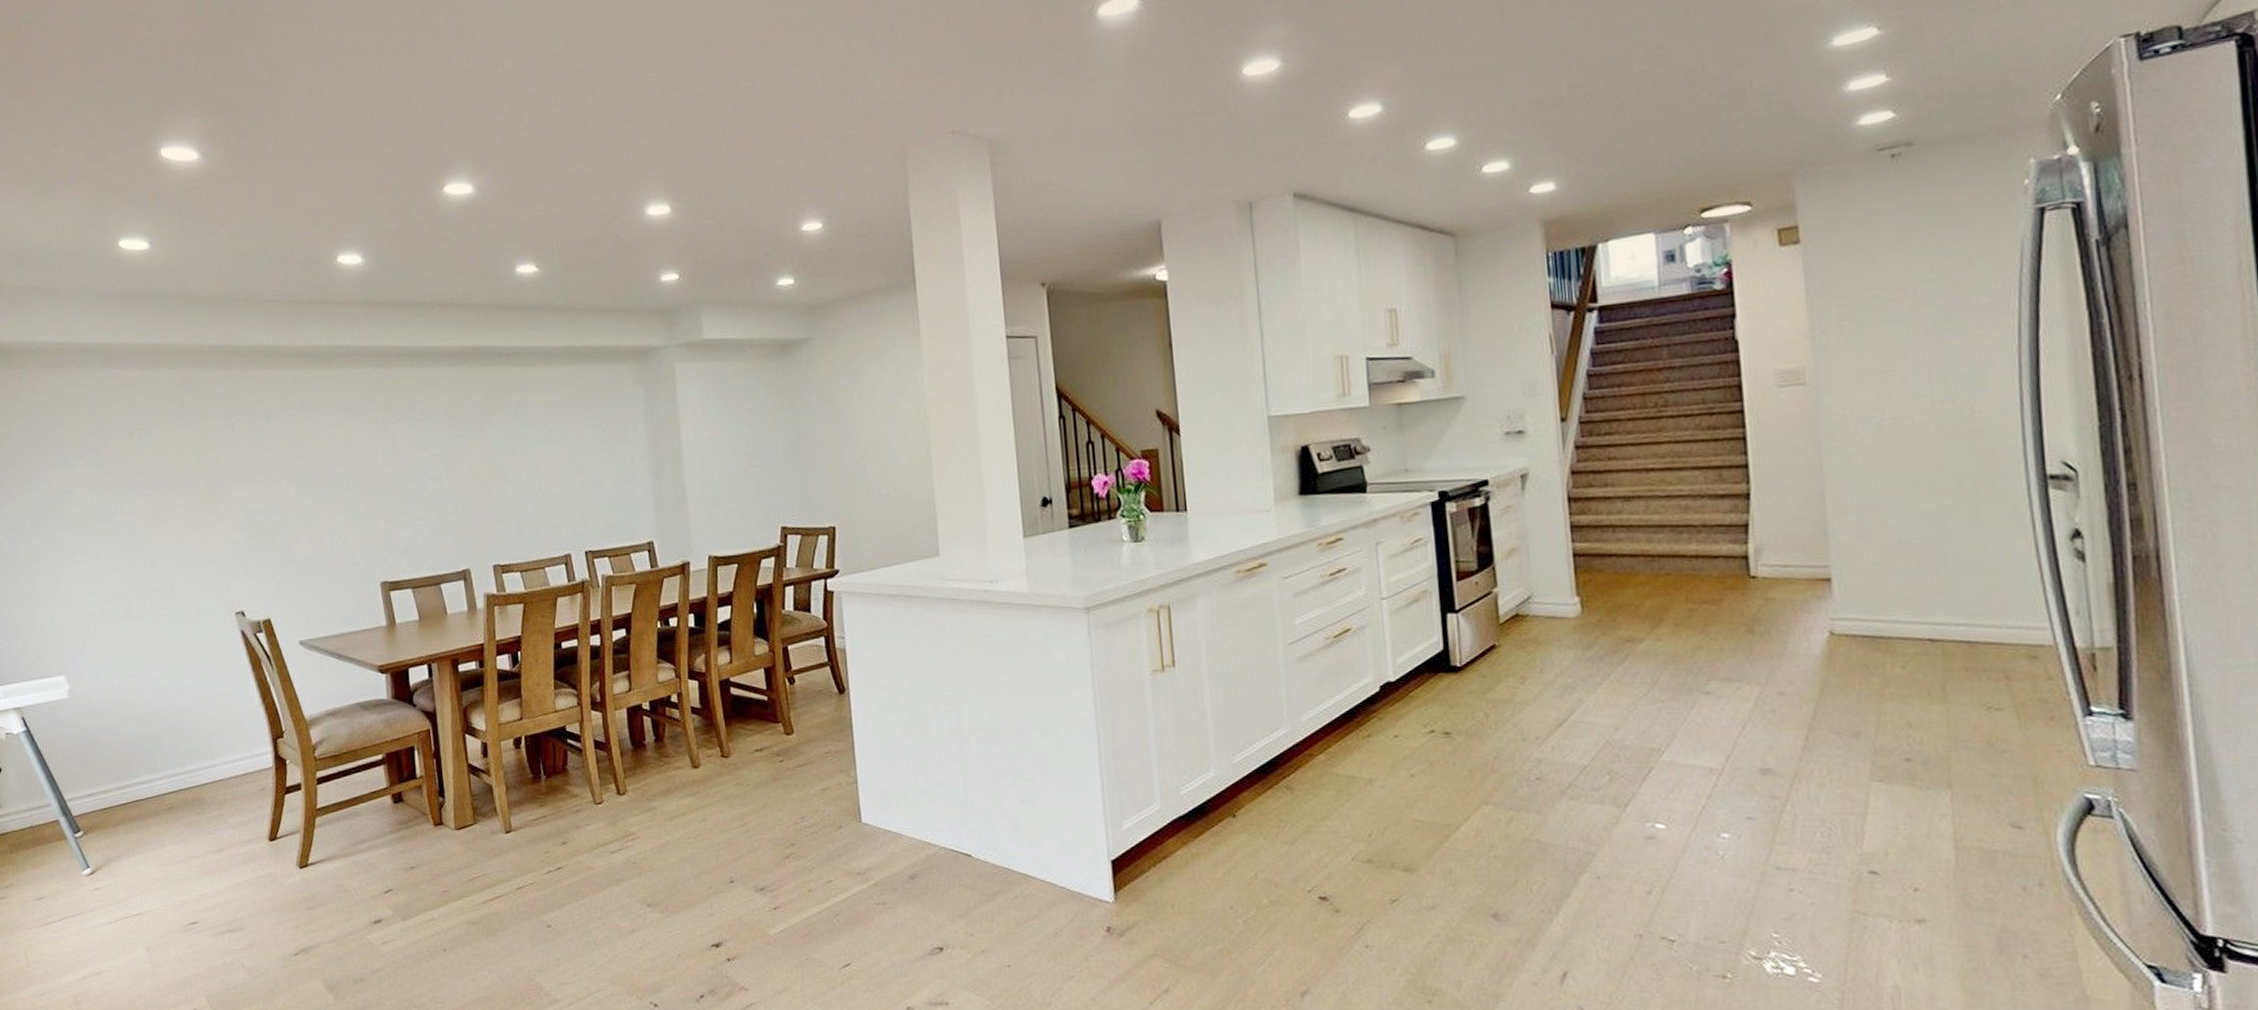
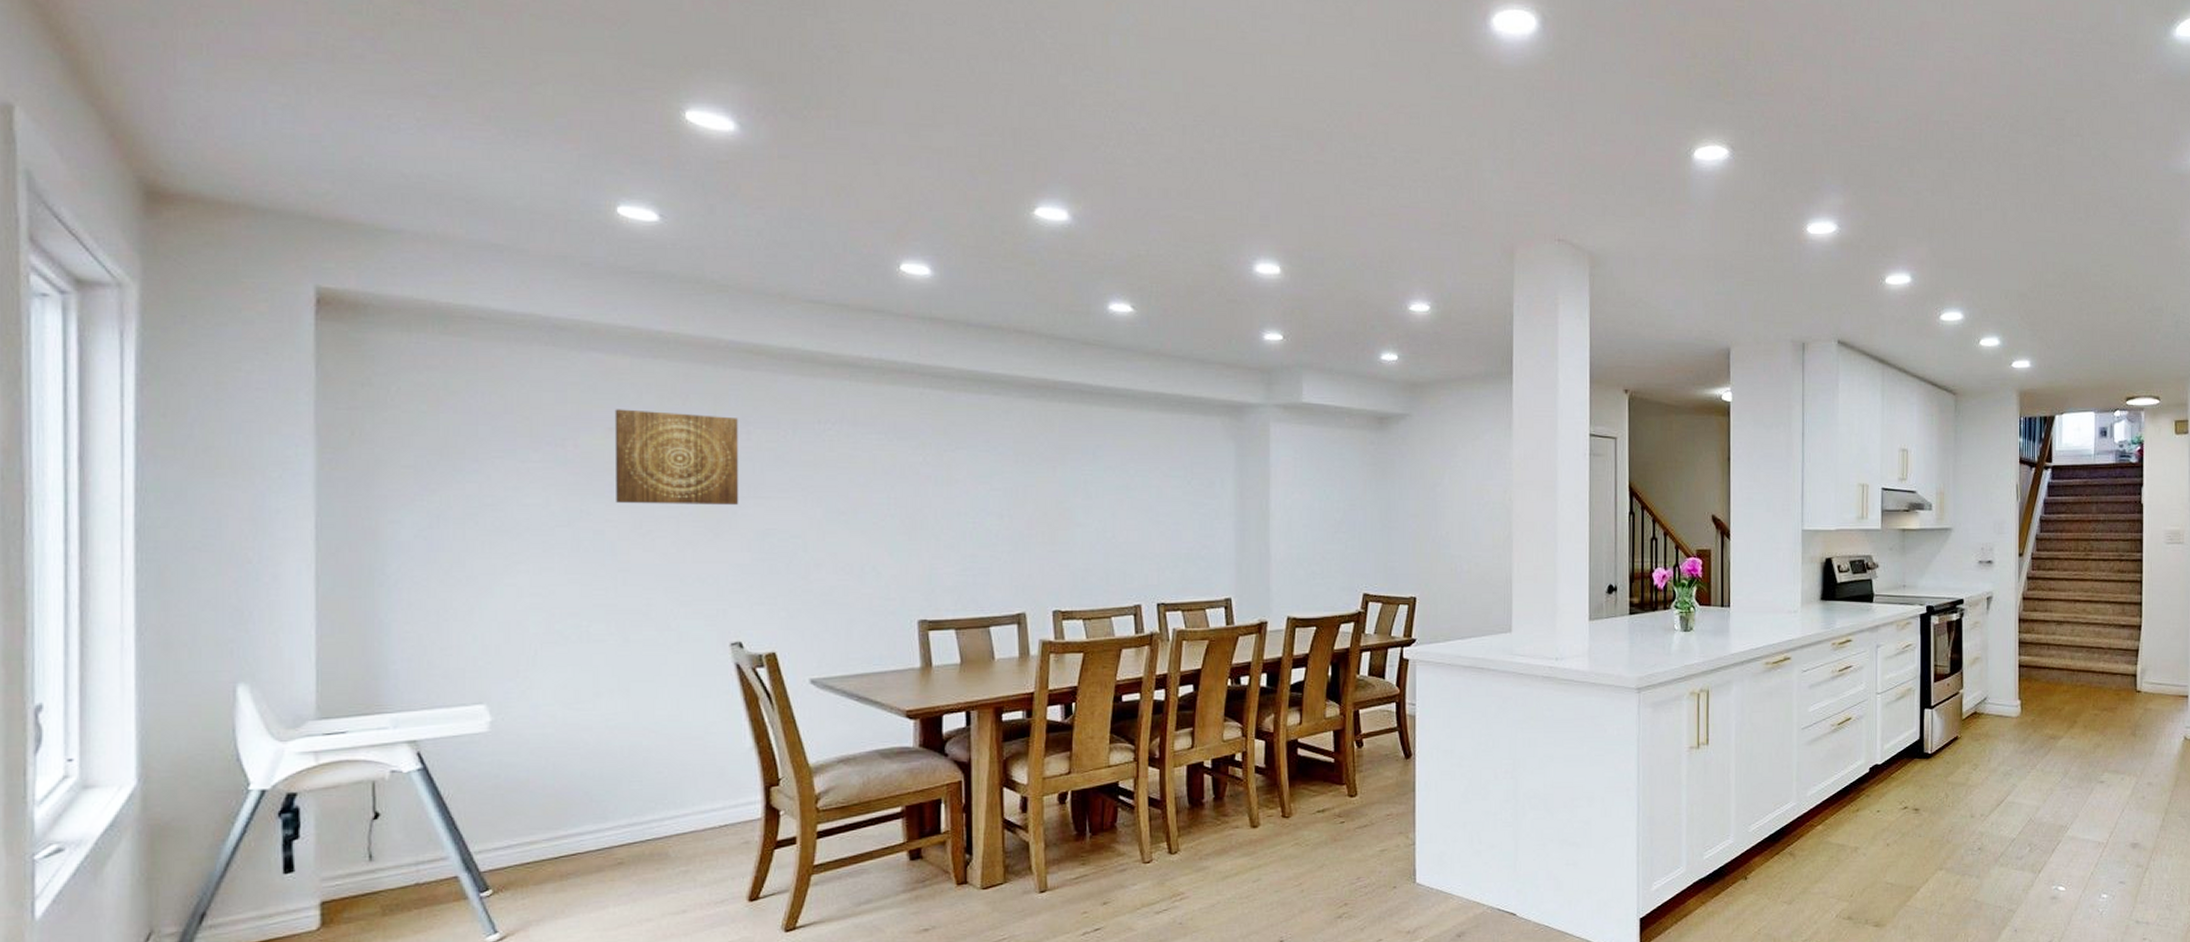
wall art: none [132,412,231,497] -> present [614,409,739,505]

